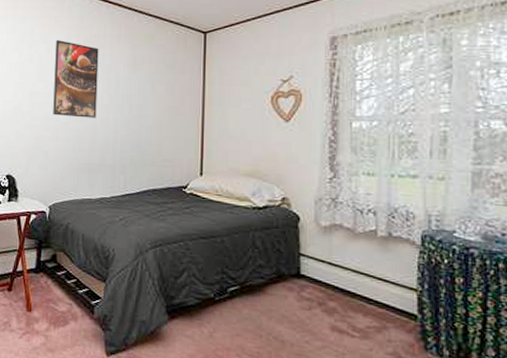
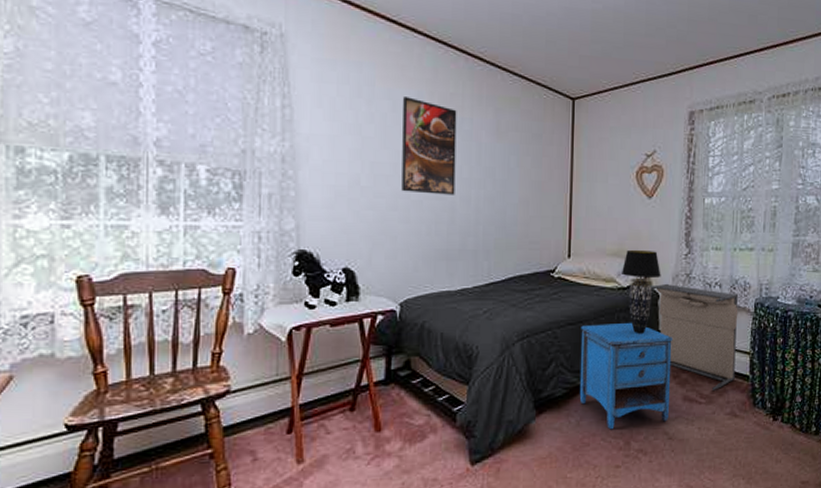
nightstand: none [212,240,316,350] -> present [579,322,672,430]
table lamp: none [257,171,302,256] -> present [622,249,661,335]
laundry hamper: none [289,206,399,325] -> present [650,283,739,390]

